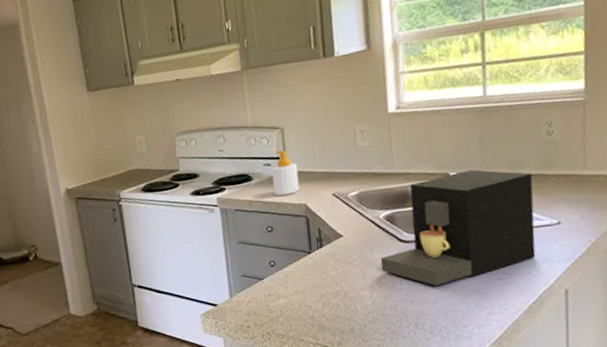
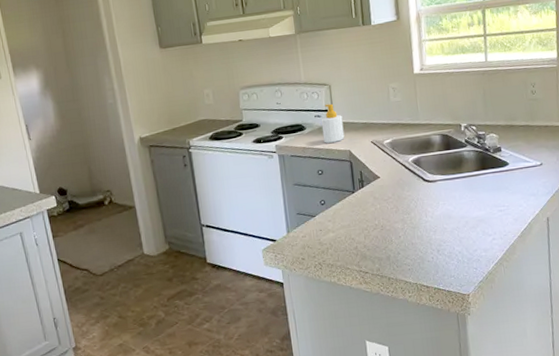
coffee maker: present [380,169,536,286] -> none [409,121,526,218]

